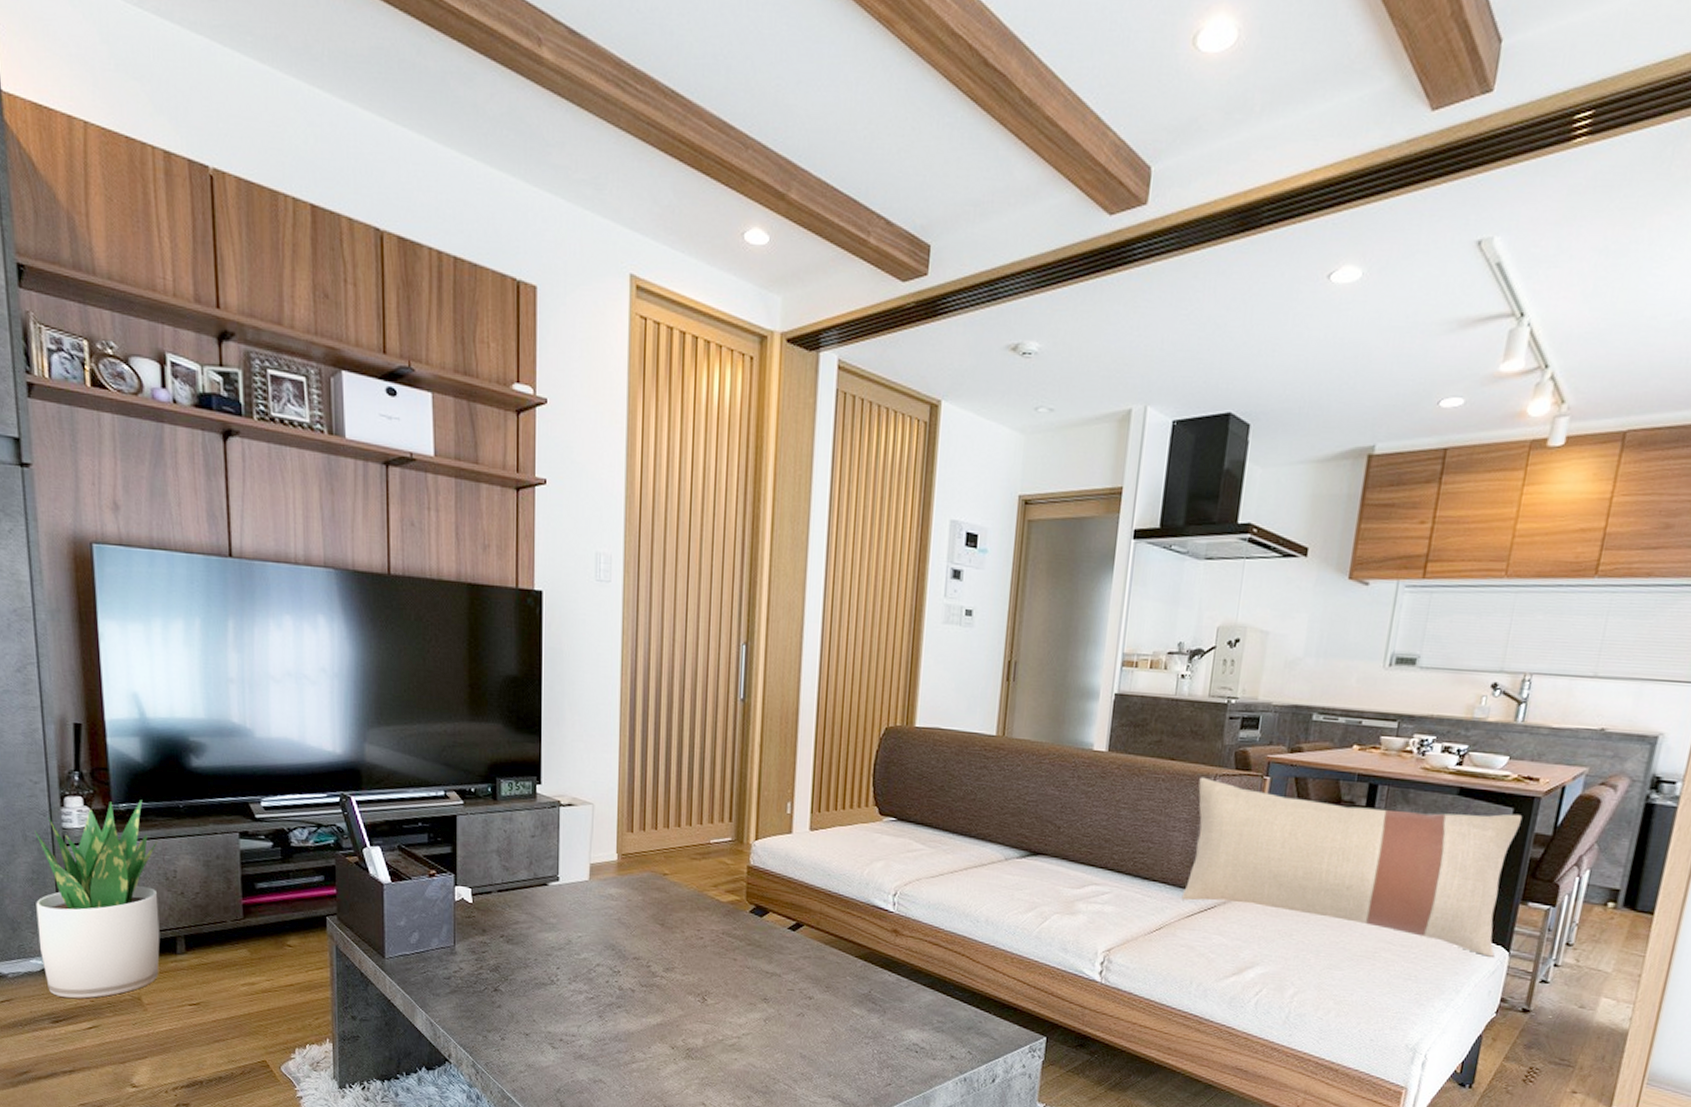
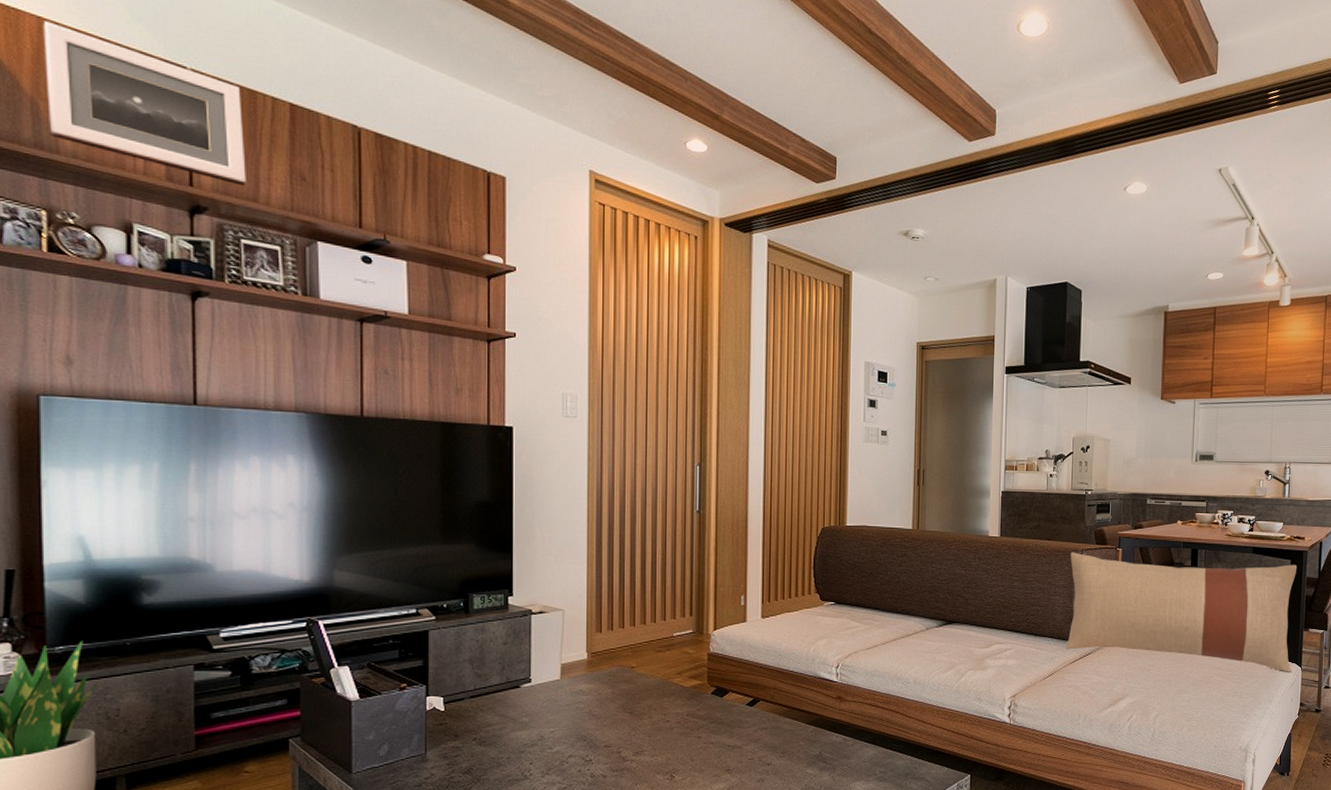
picture frame: none [73,121,271,306] -> present [43,21,246,186]

